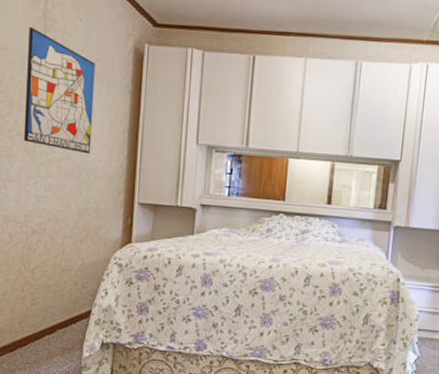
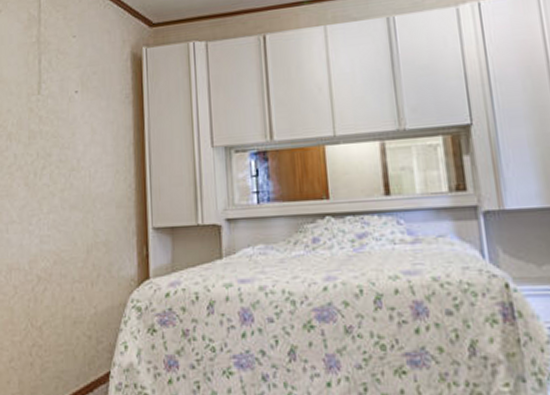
wall art: present [23,26,95,154] -> none [23,53,95,179]

